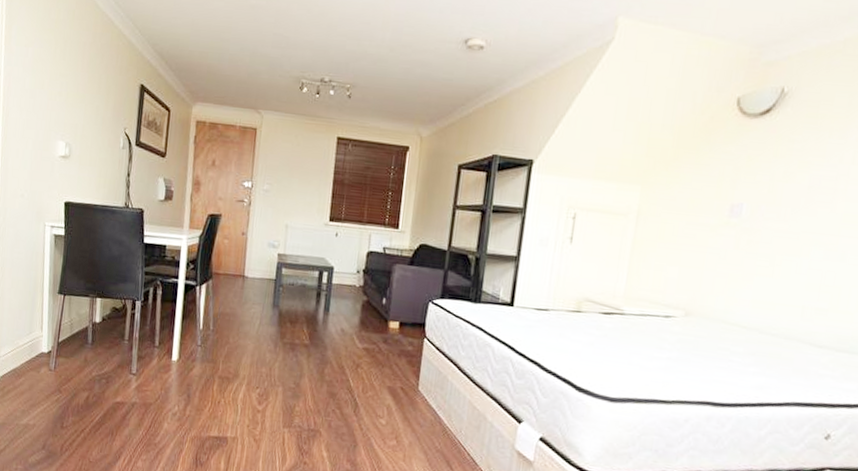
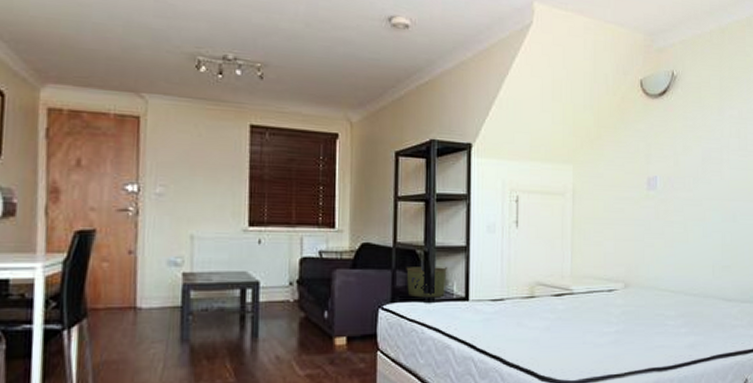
basket: none [456,269,497,300] -> present [406,267,448,298]

